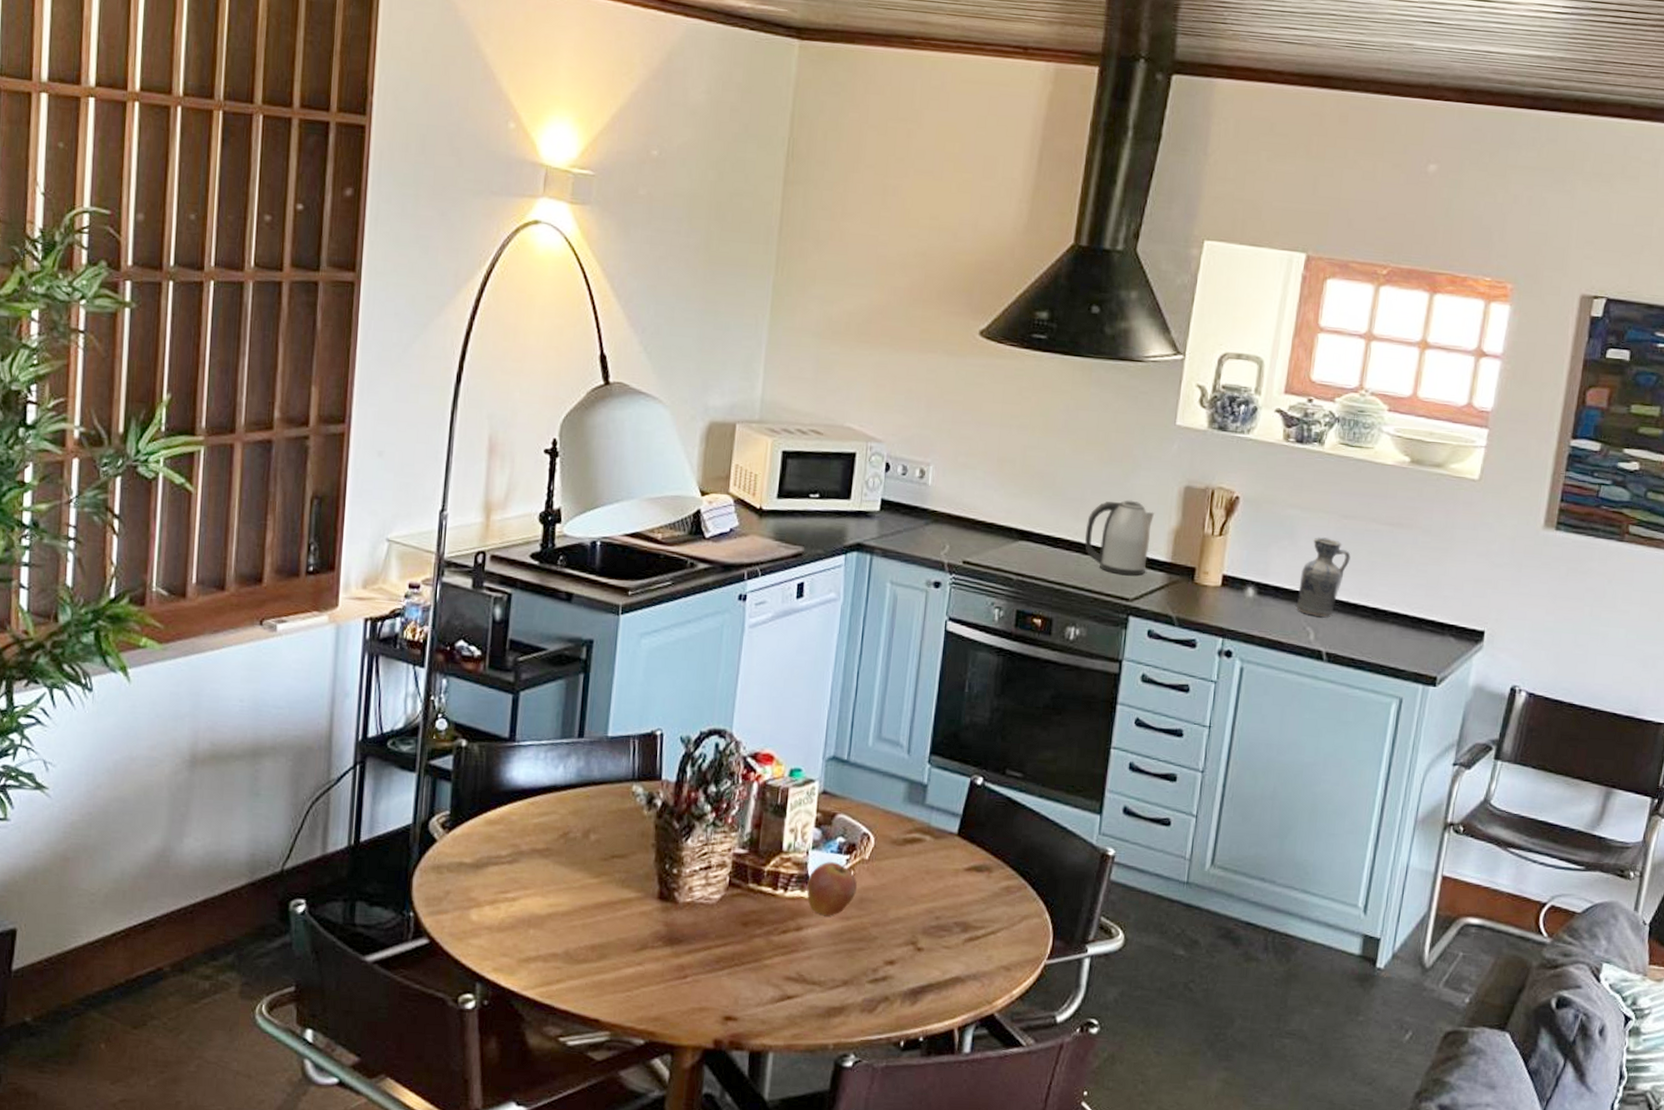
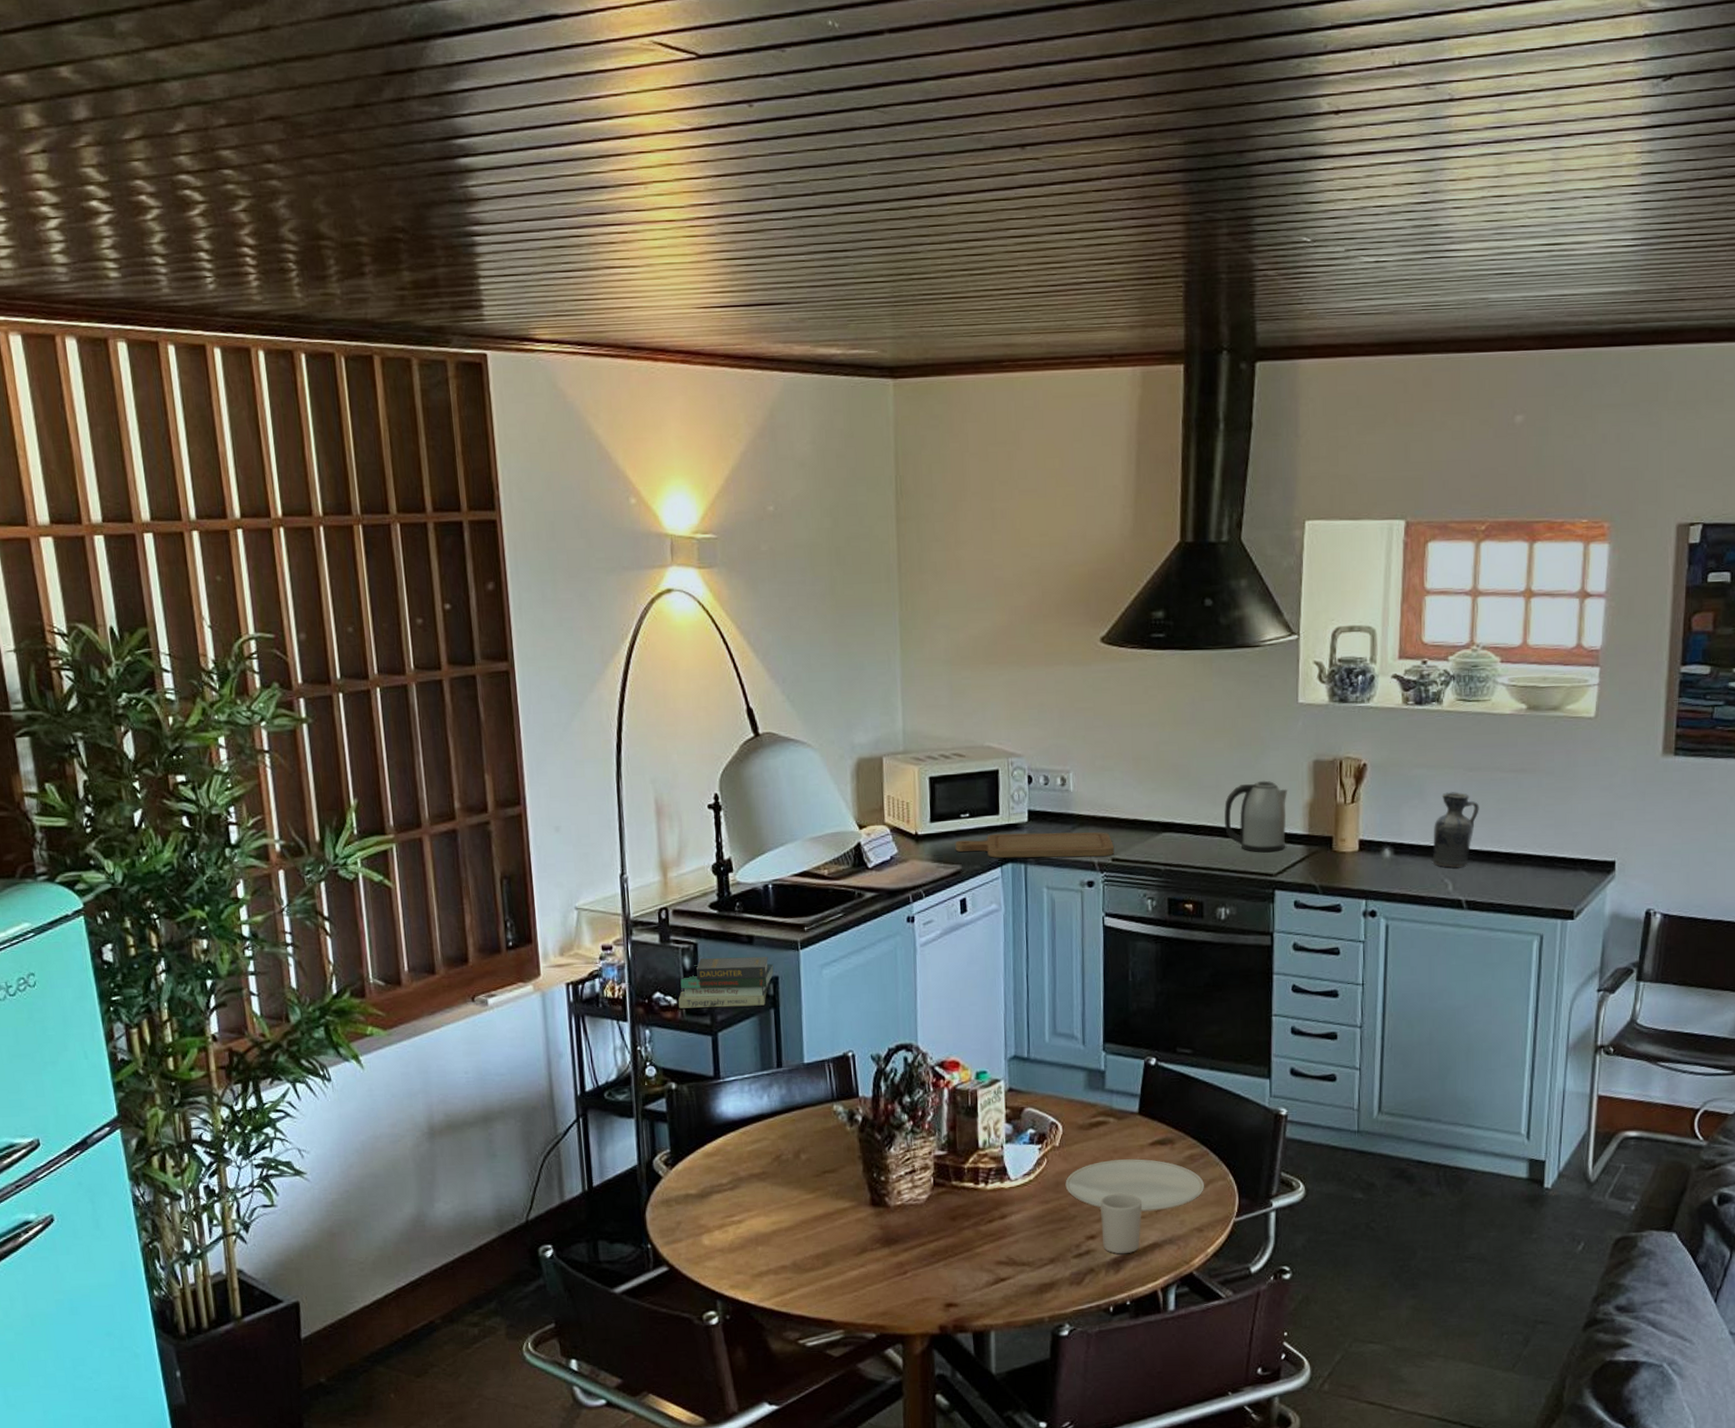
books: none [482,610,590,669] -> present [678,956,774,1009]
chopping board: none [799,519,967,558] -> present [955,832,1115,859]
fruit: present [807,860,857,916] -> none [1005,1148,1052,1202]
plate: none [869,881,1018,943] -> present [1065,1159,1204,1212]
mug: none [901,918,950,985] -> present [1100,1193,1143,1254]

